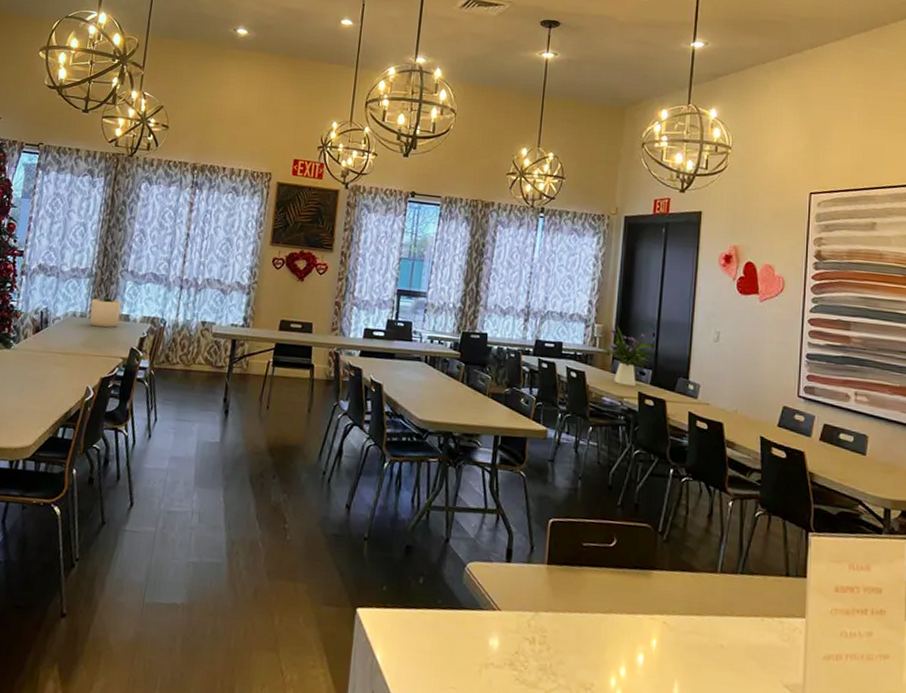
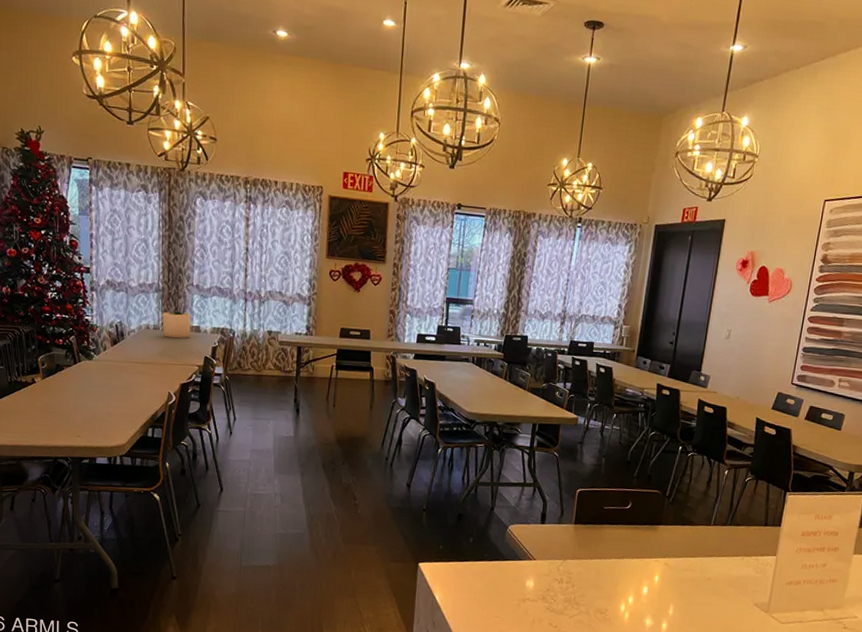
flower arrangement: present [603,325,656,387] -> none [629,326,675,380]

